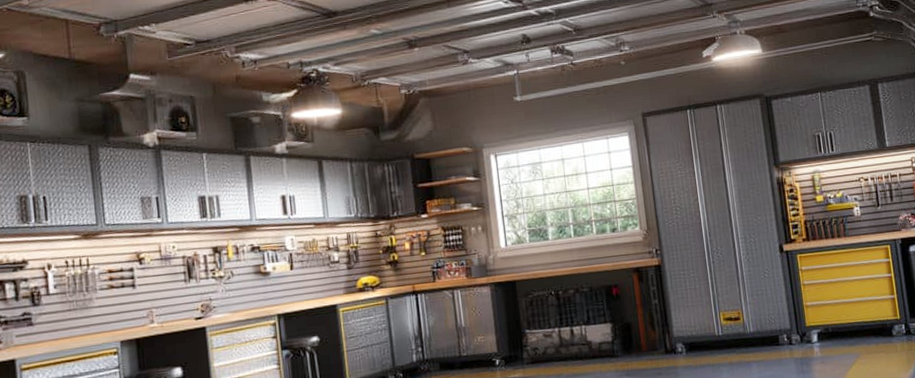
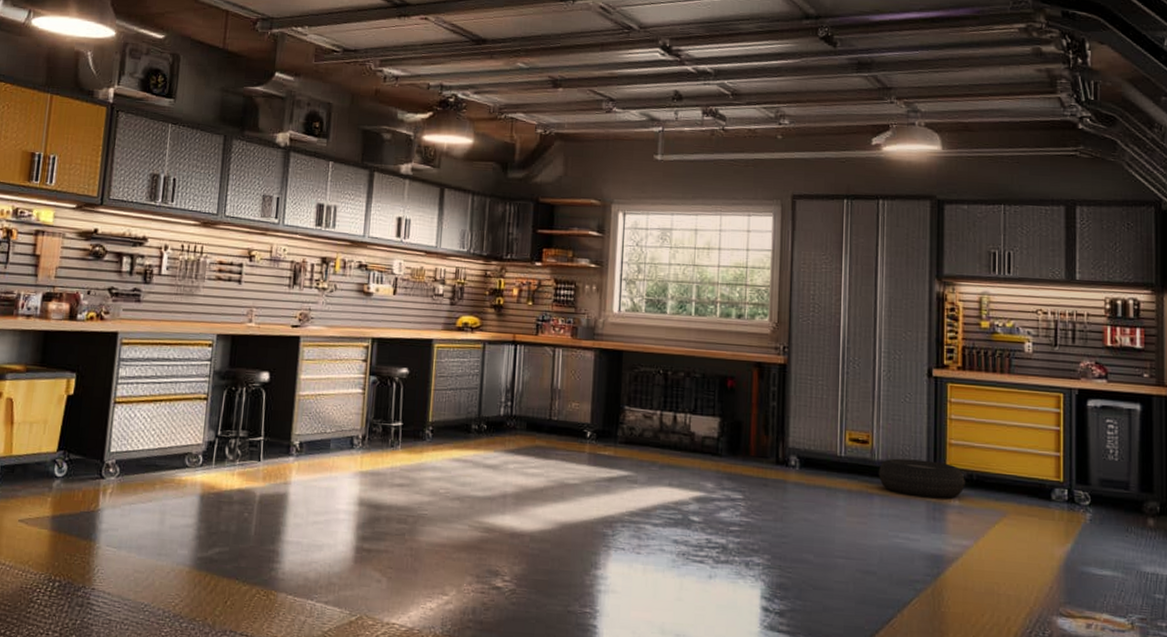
car tire: none [751,323,824,357] -> present [878,458,965,499]

